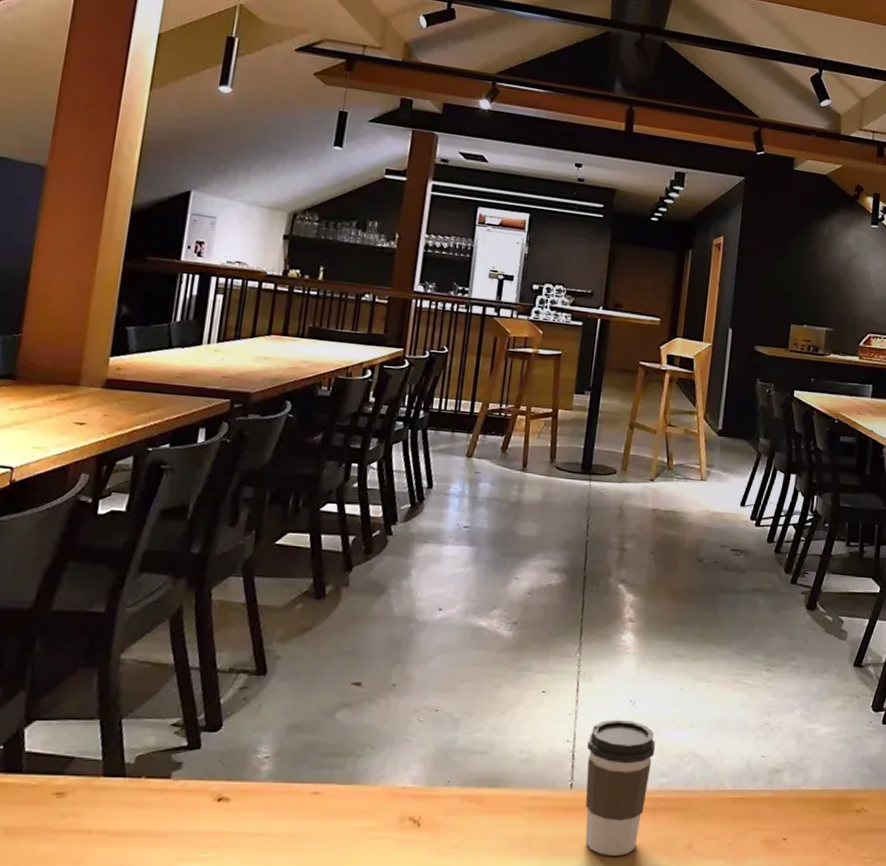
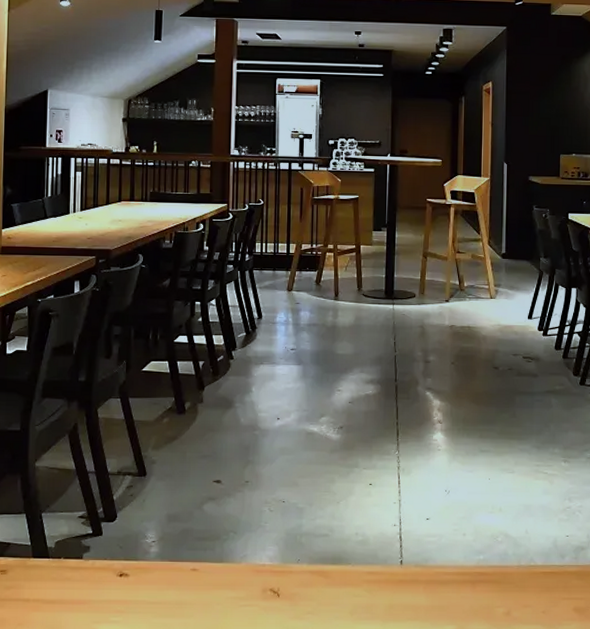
coffee cup: present [585,719,656,855] -> none [412,506,471,621]

